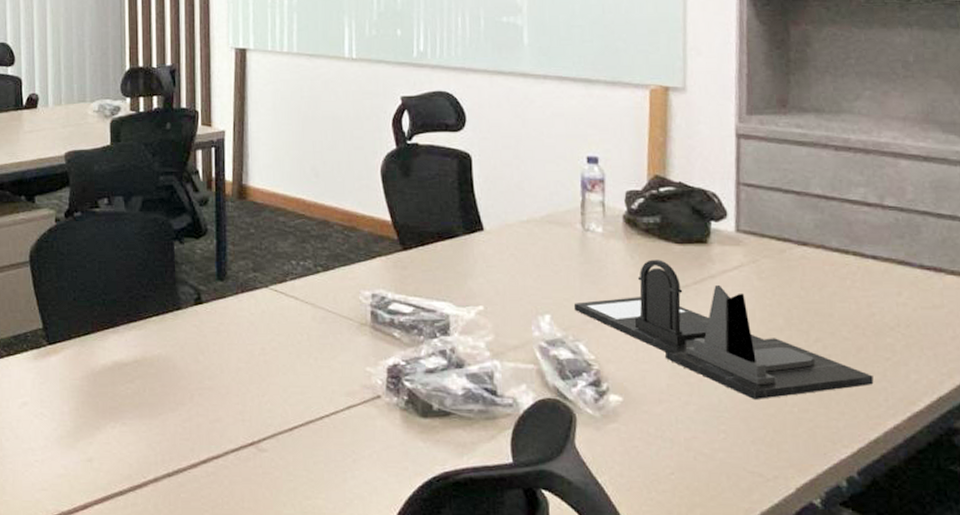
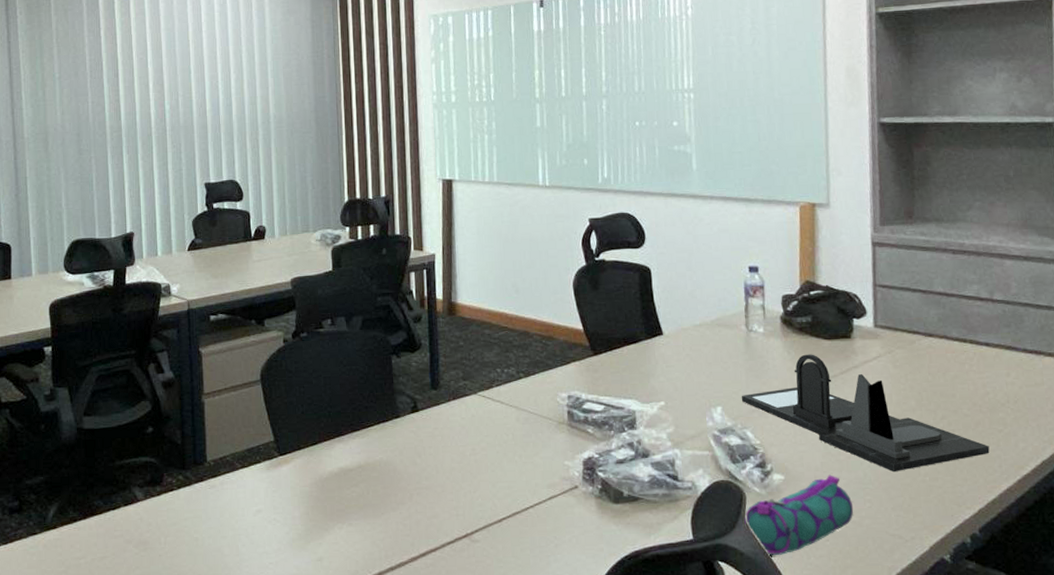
pencil case: none [574,399,705,487] -> present [744,474,854,555]

